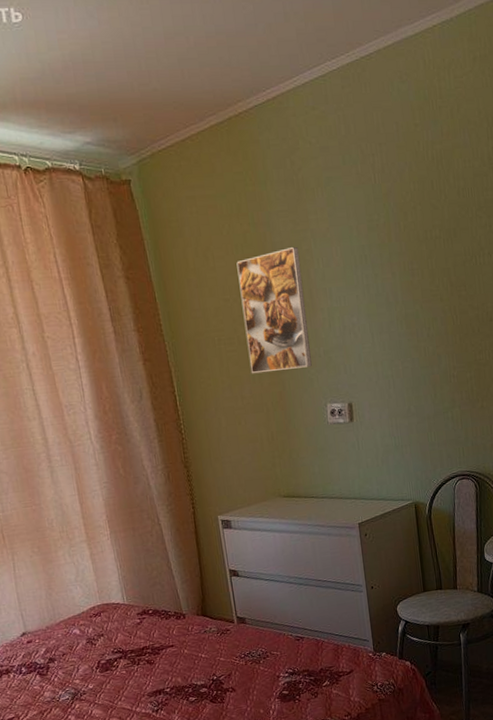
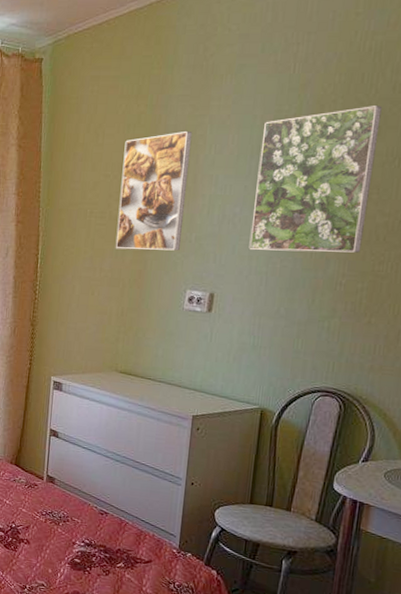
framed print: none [361,210,463,357] -> present [249,106,382,253]

